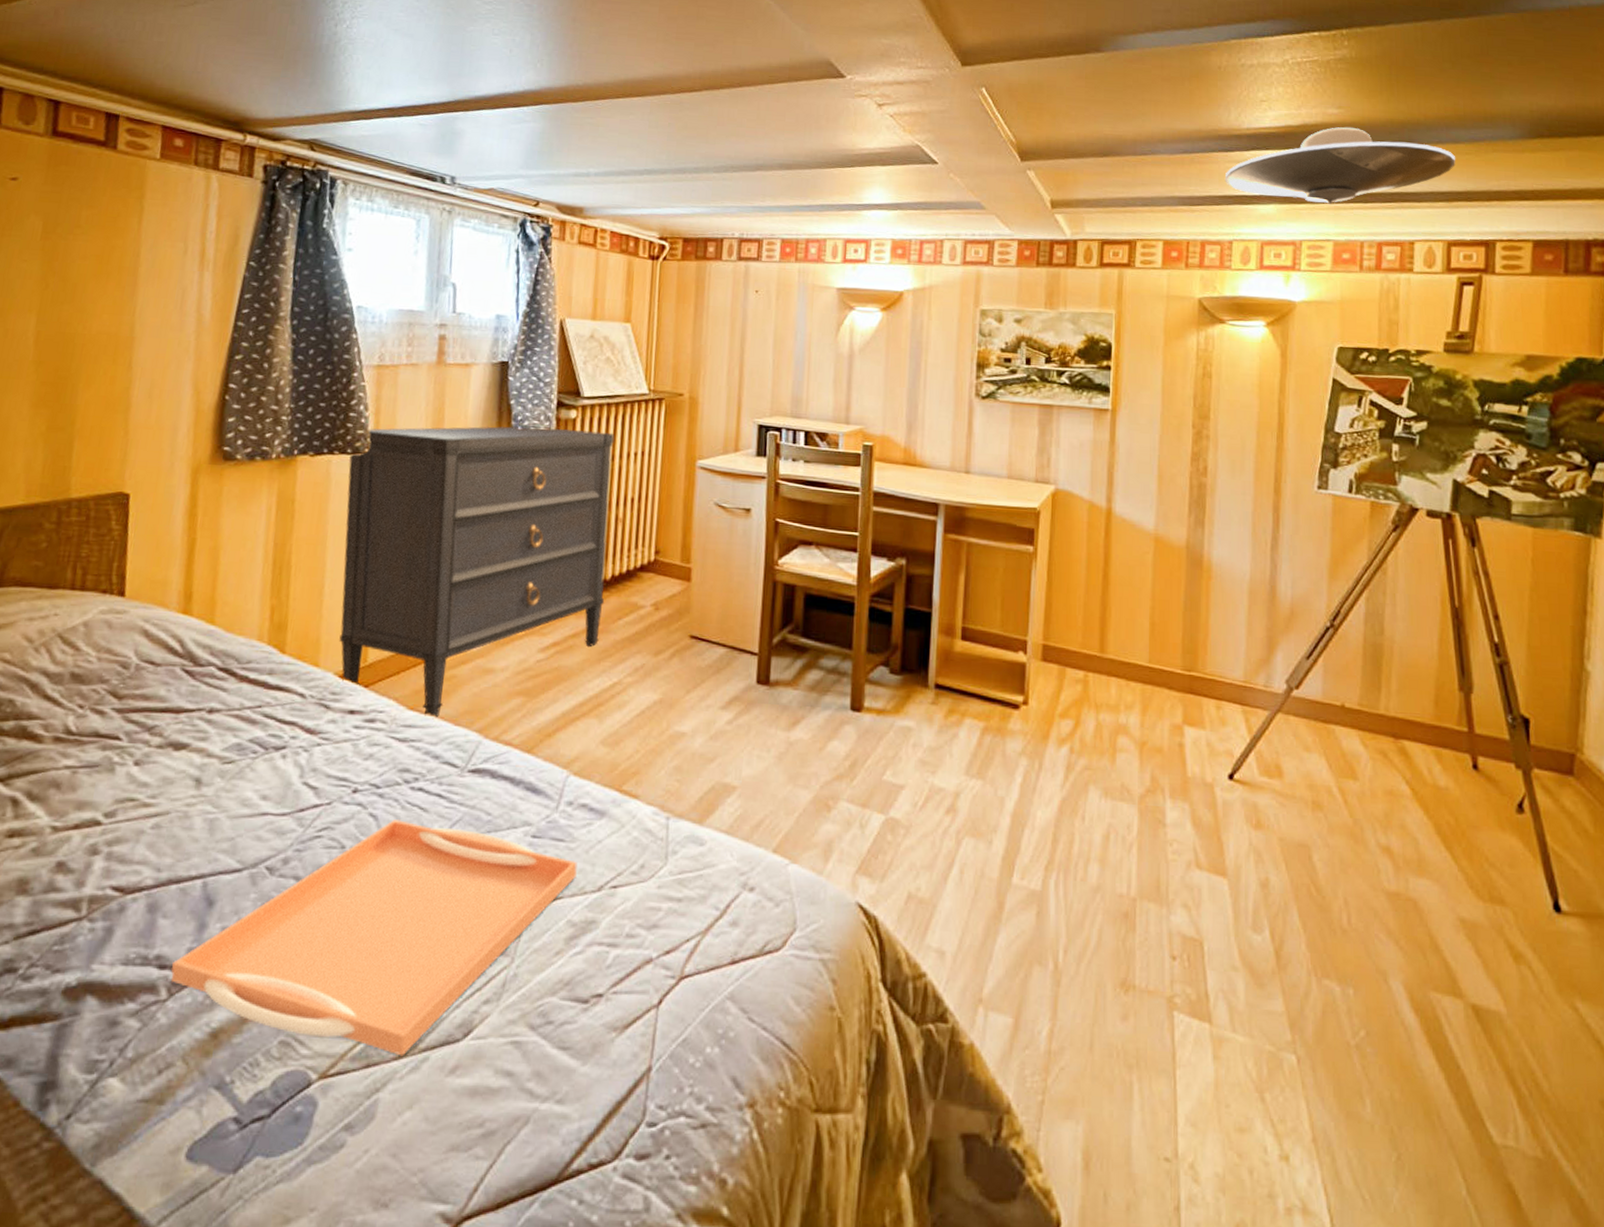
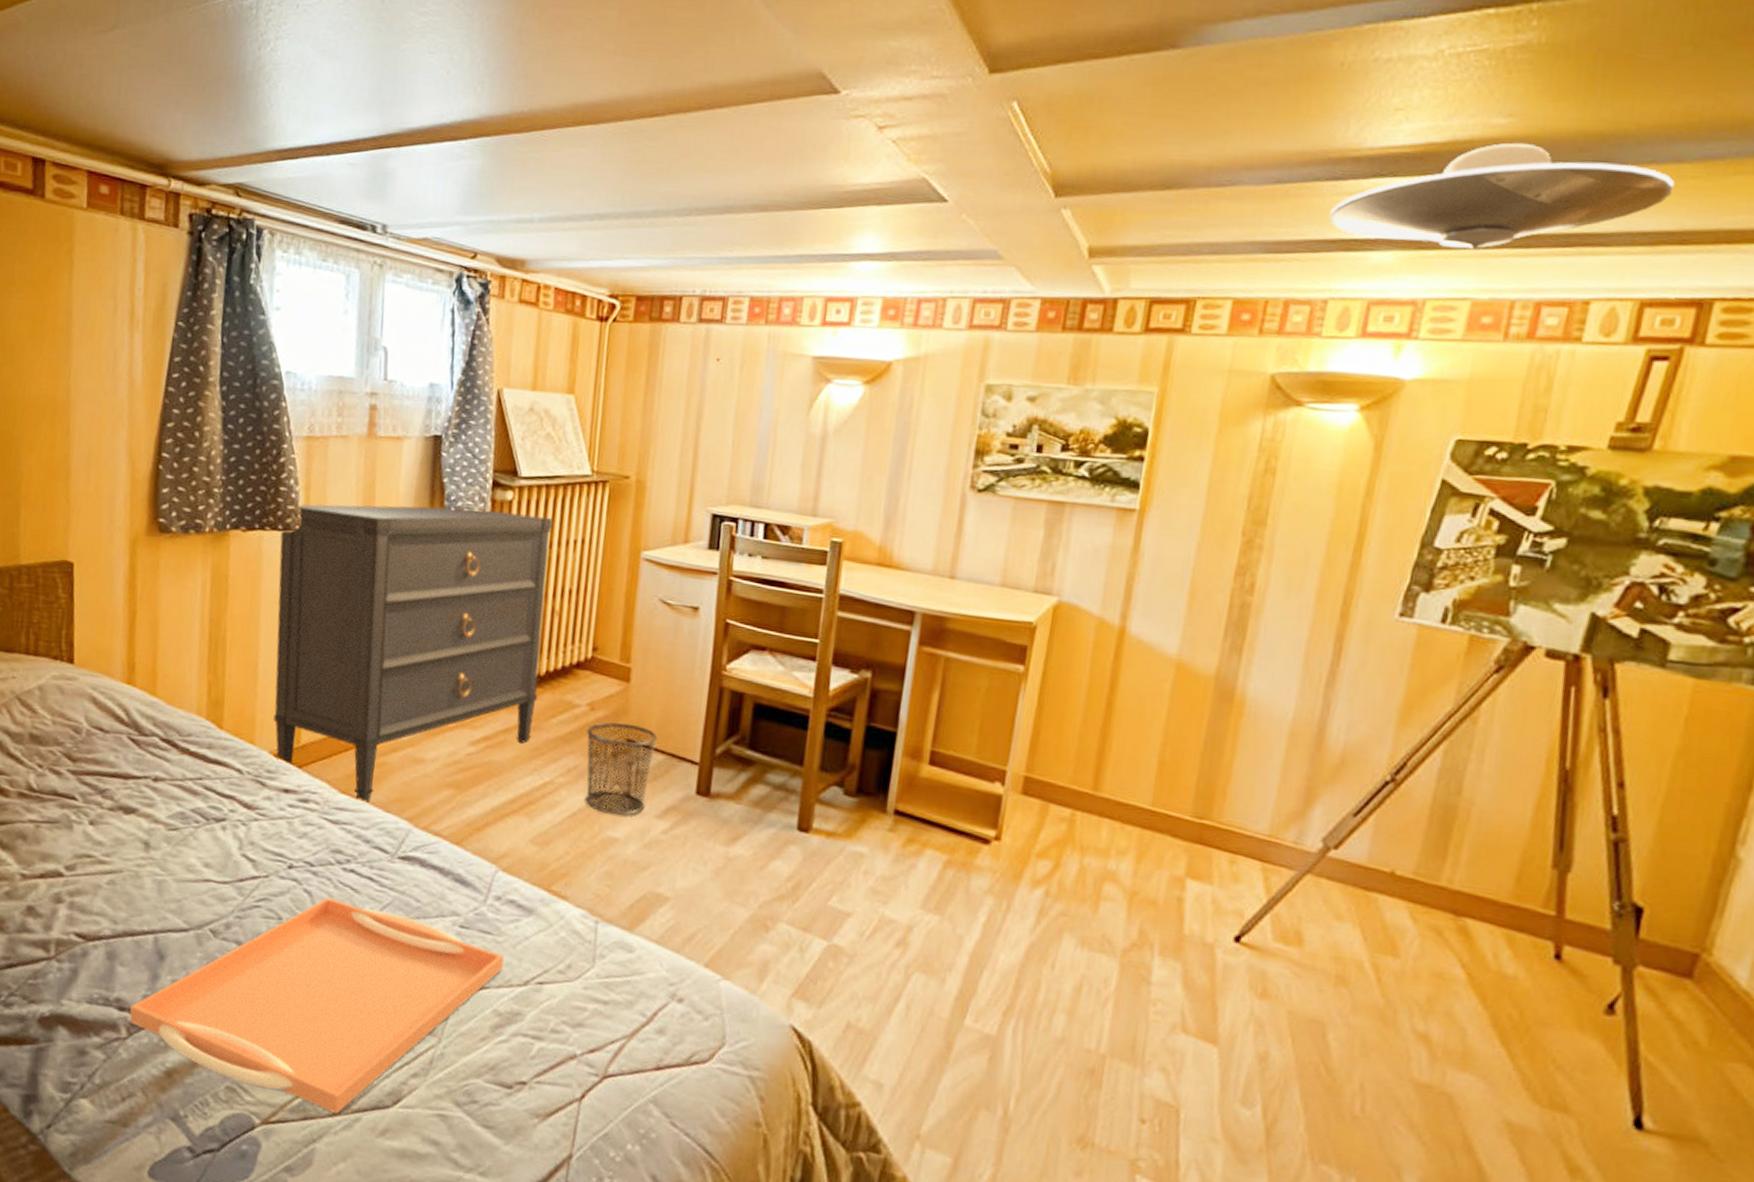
waste bin: none [651,620,719,710] -> present [585,722,658,816]

